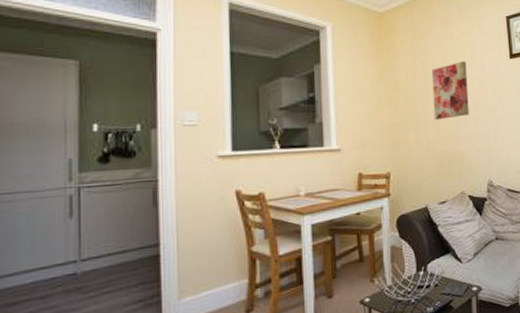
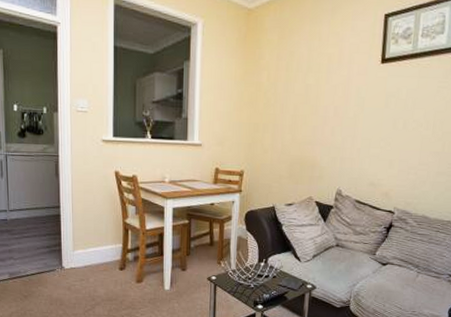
wall art: present [431,60,470,120] -> none [291,63,332,125]

